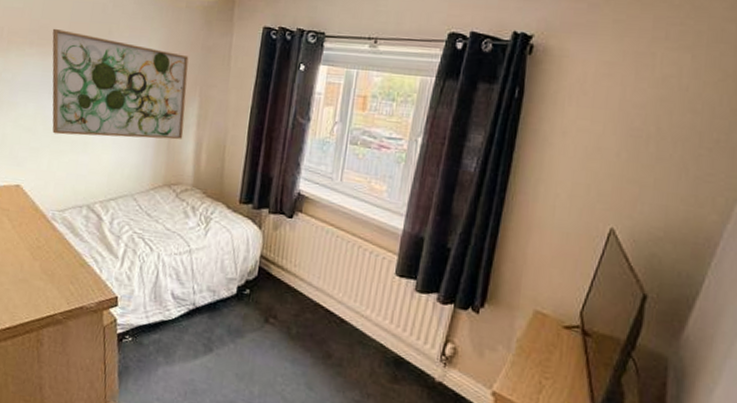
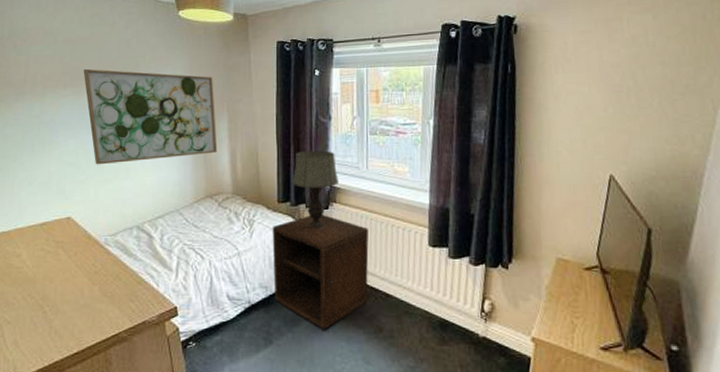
nightstand: none [221,221,332,346] -> present [272,214,369,329]
table lamp: none [257,151,309,238] -> present [292,151,338,229]

